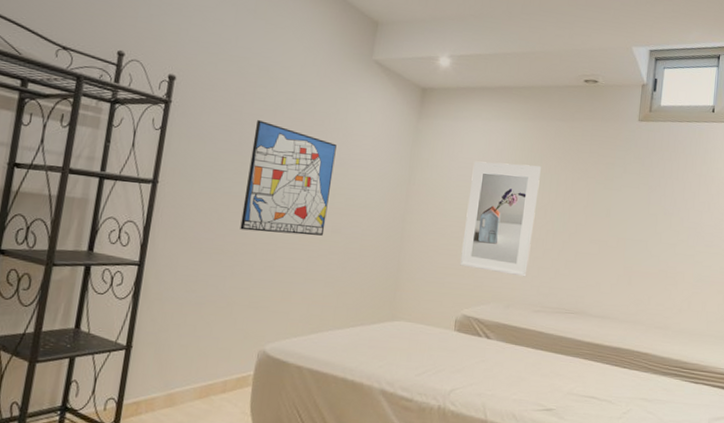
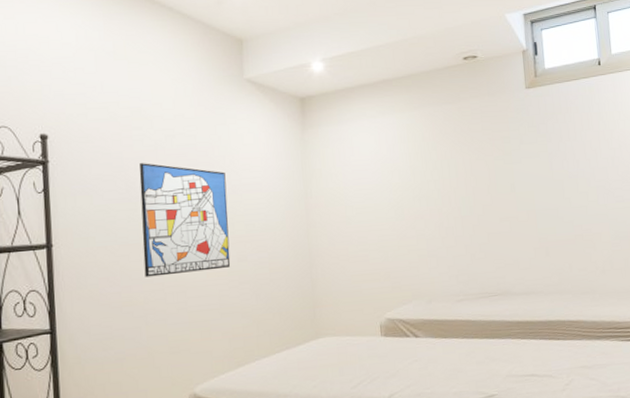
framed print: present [460,161,541,277] -> none [367,154,443,271]

